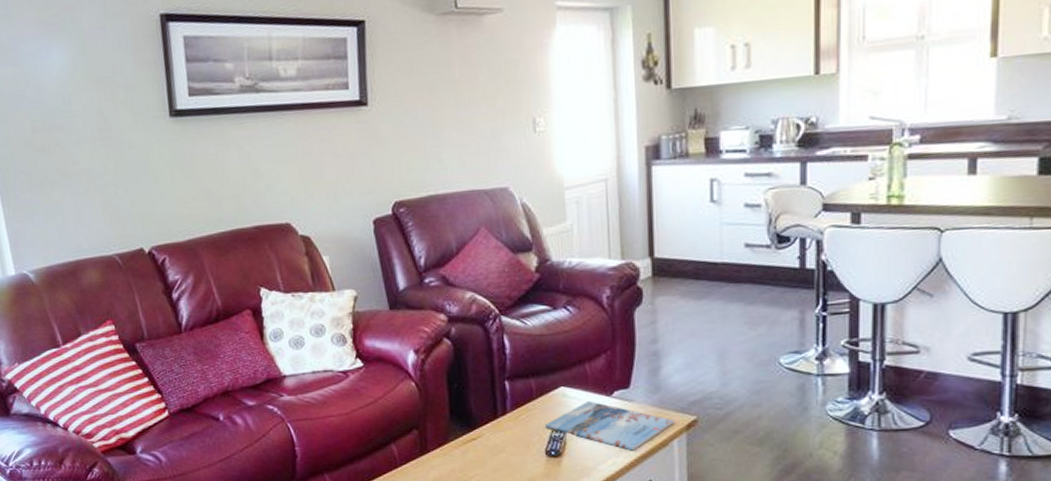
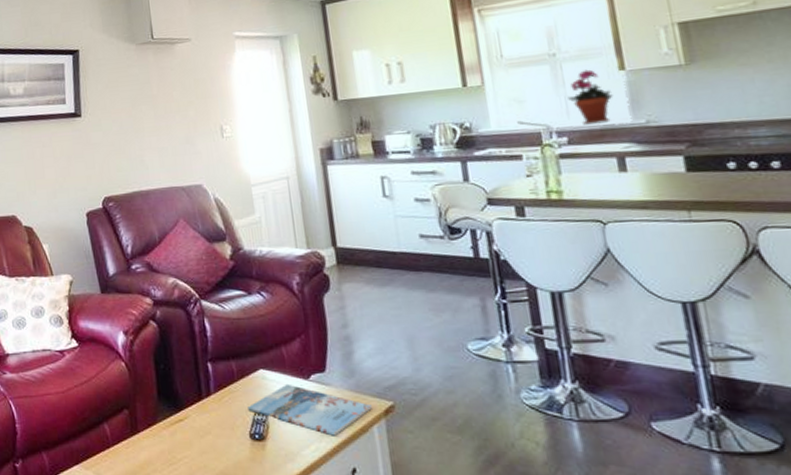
potted plant: none [929,55,978,121] -> present [567,69,613,125]

